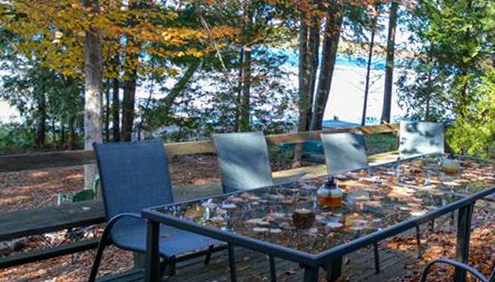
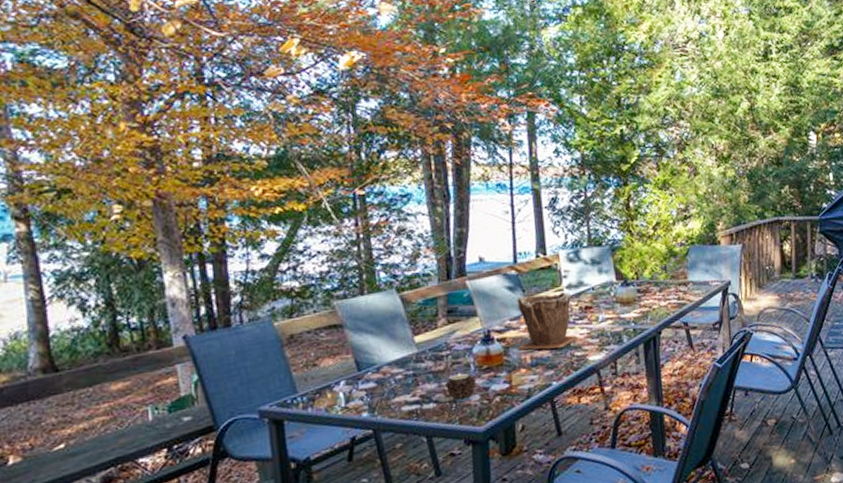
plant pot: none [354,154,406,202] -> present [516,292,579,350]

